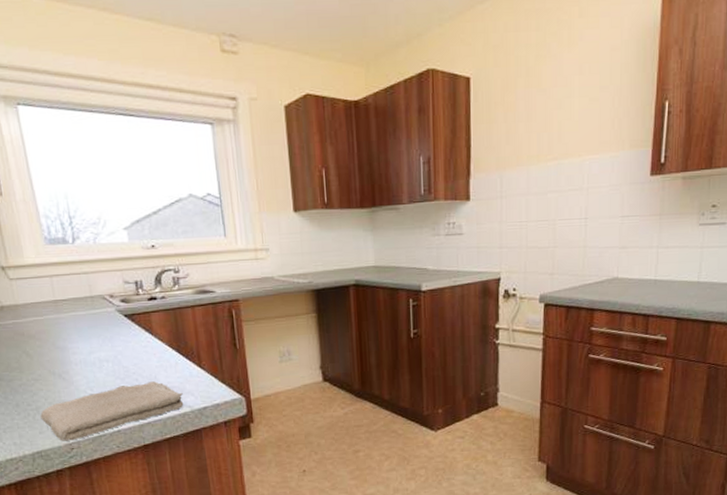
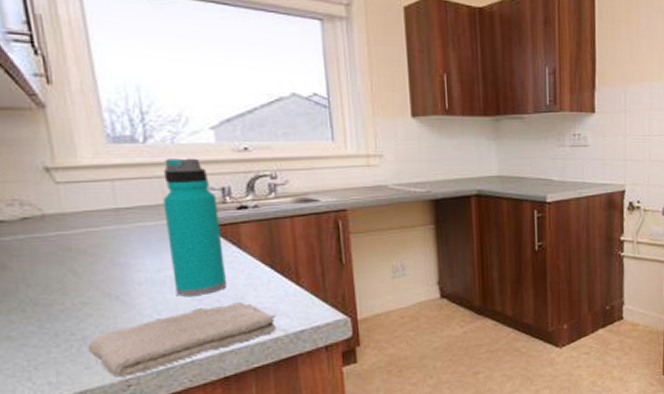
water bottle: none [89,255,143,375] -> present [162,158,228,296]

